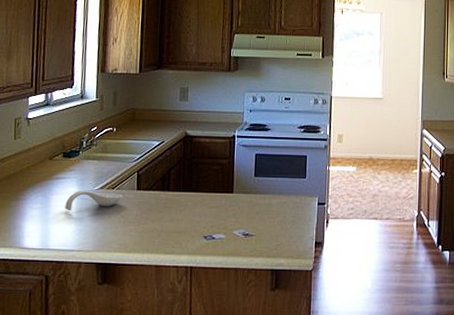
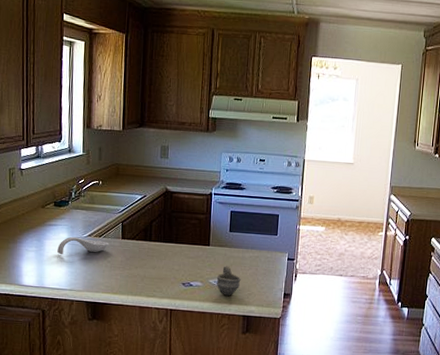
cup: none [241,214,268,248] -> present [216,266,241,296]

